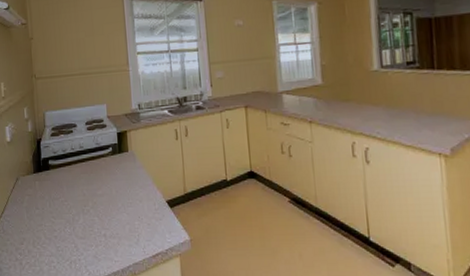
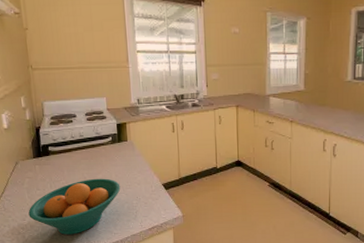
fruit bowl: none [26,195,122,262] -> present [28,178,121,235]

